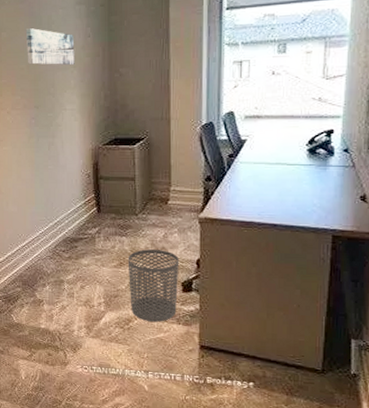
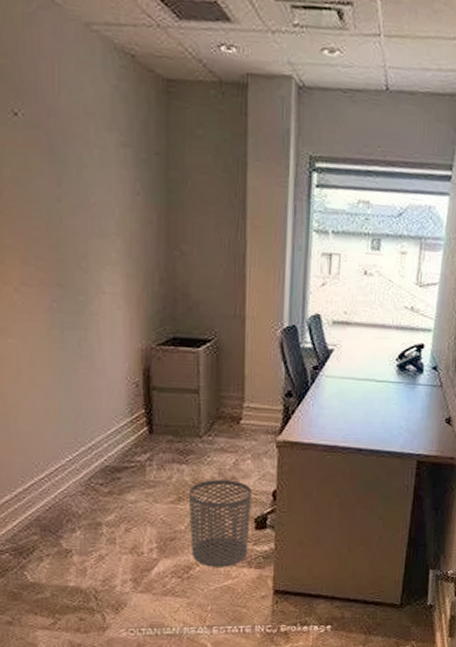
wall art: present [25,28,75,66] -> none [41,168,117,232]

